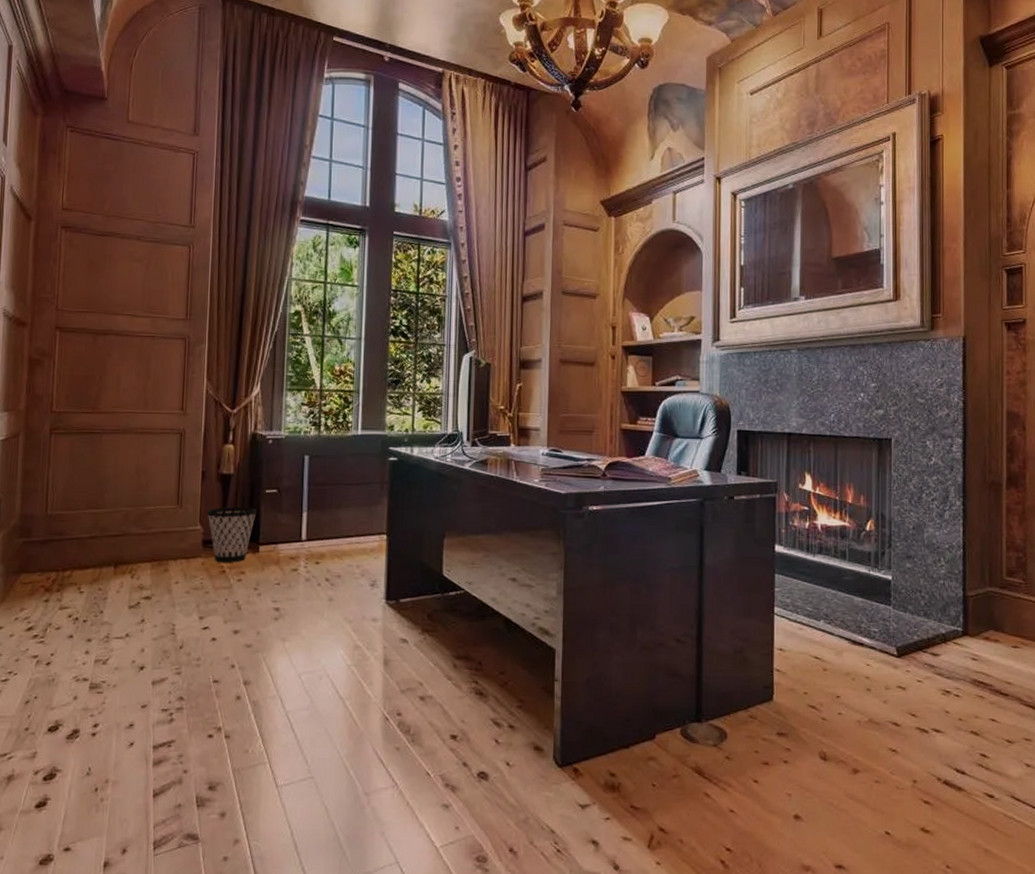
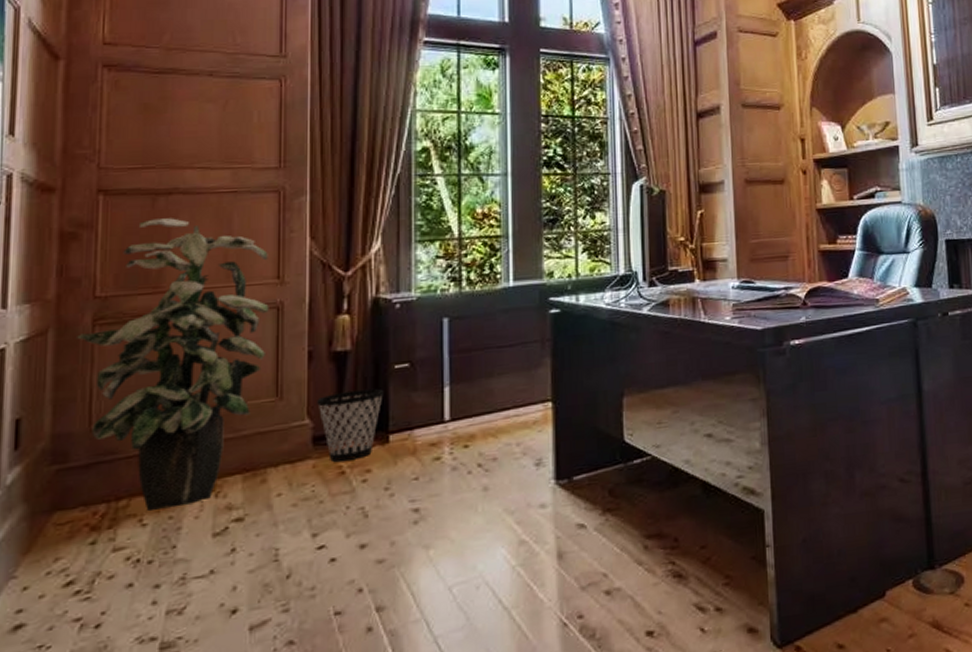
indoor plant: none [39,354,176,583] -> present [77,218,269,512]

